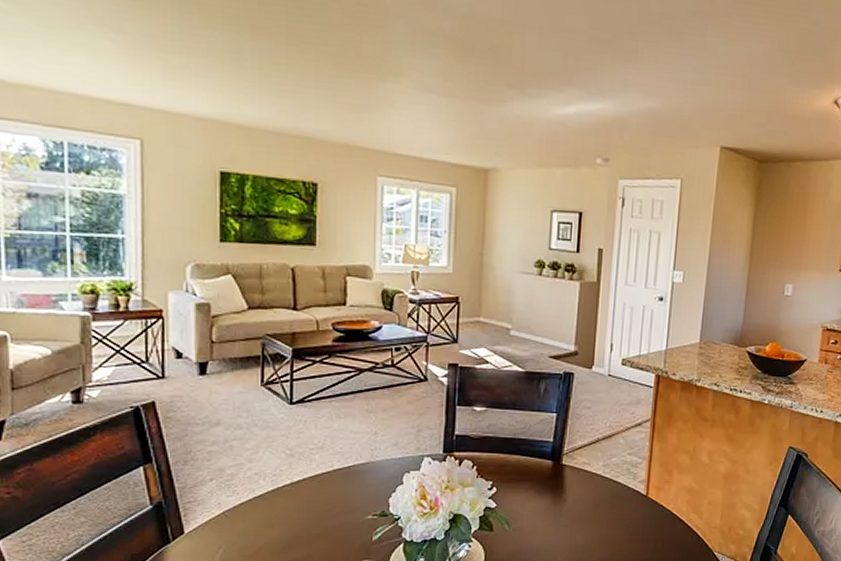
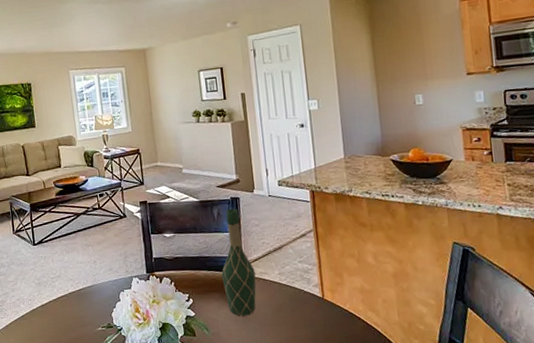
wine bottle: none [537,384,577,511] -> present [222,208,256,316]

